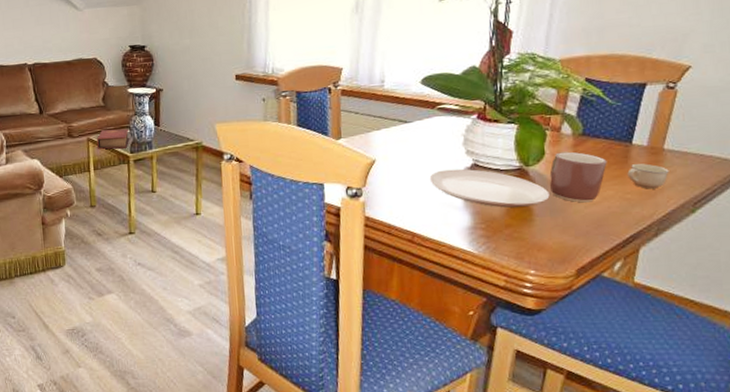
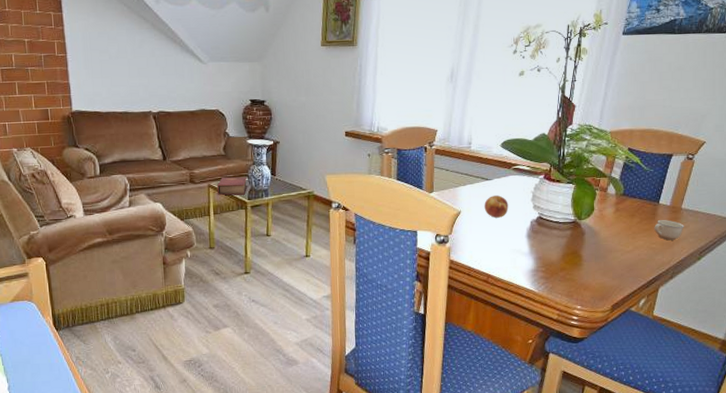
fruit: none [404,140,435,167] -> present [484,195,509,218]
plate: present [429,168,550,208] -> none [503,220,596,254]
mug: present [549,151,607,203] -> none [595,208,640,251]

